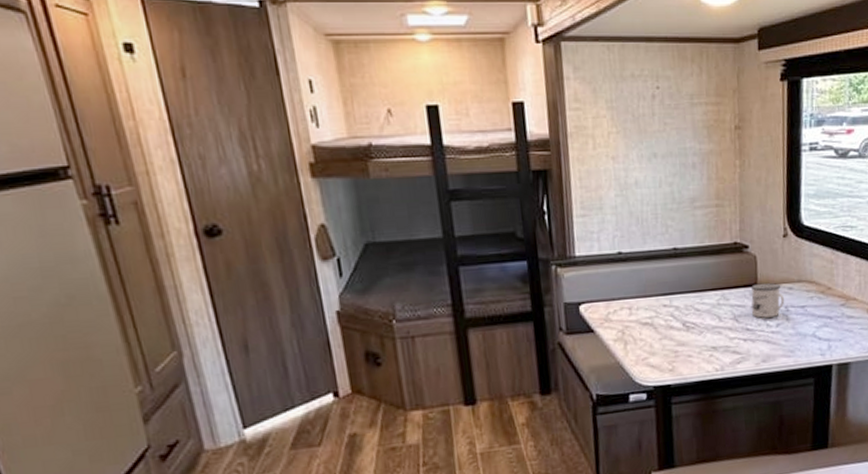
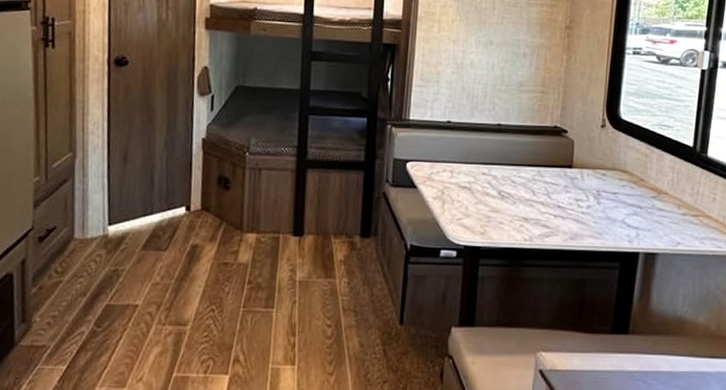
mug: present [750,282,785,318] -> none [565,165,598,199]

